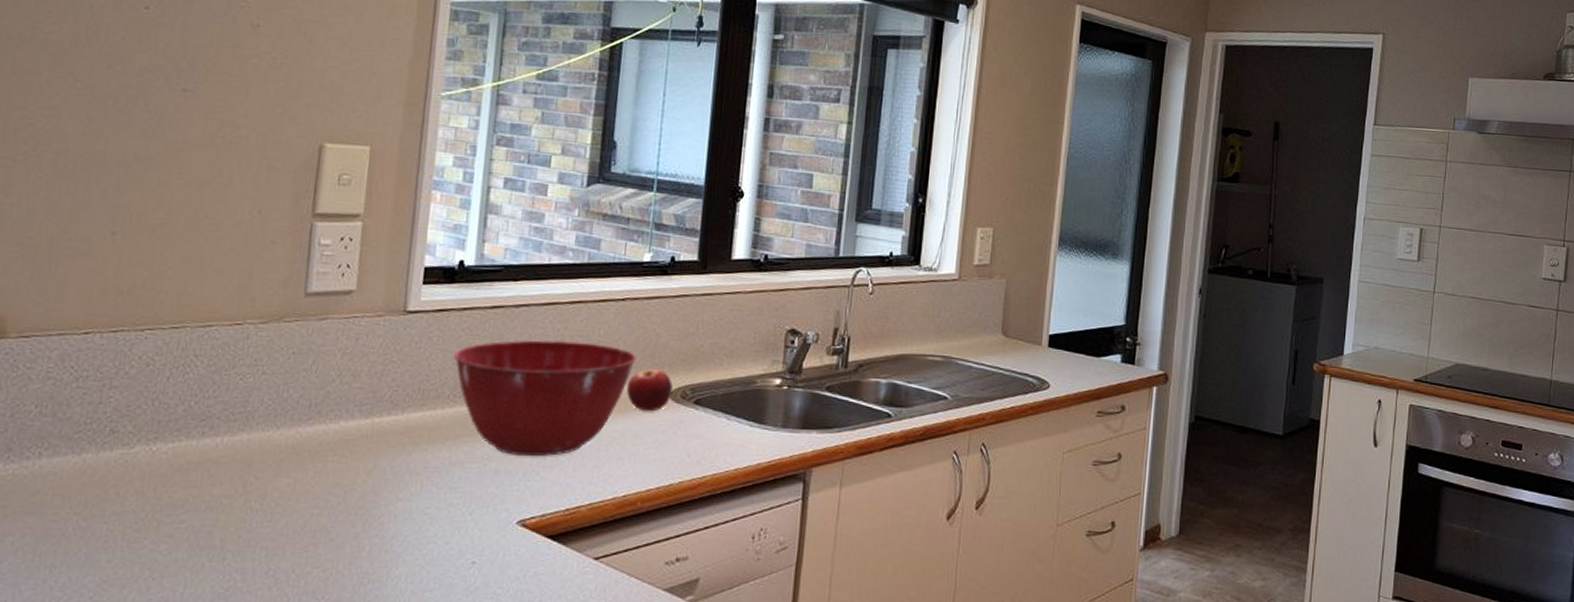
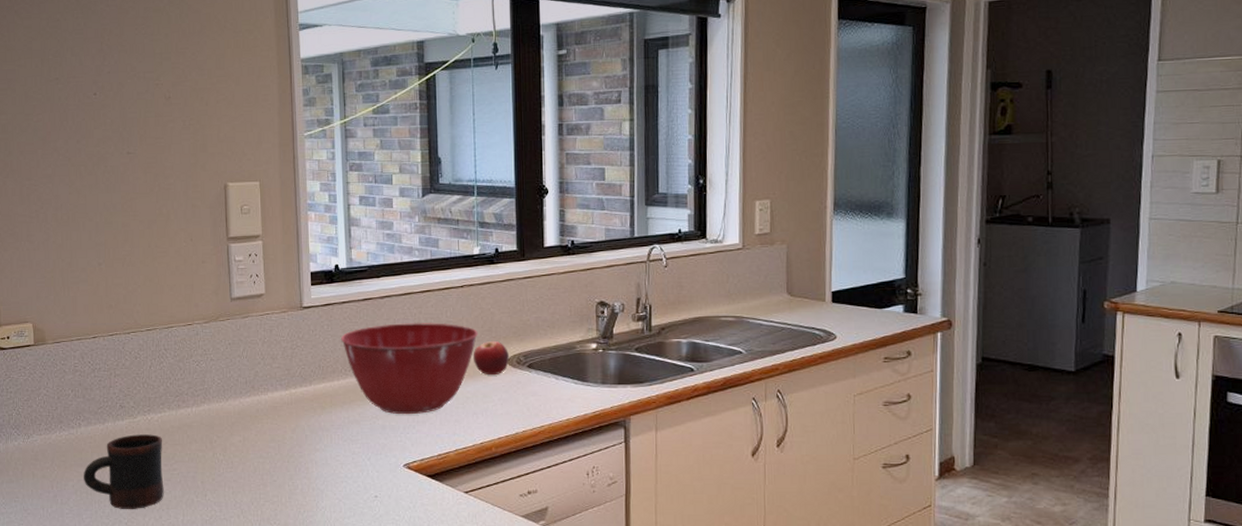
mug: none [32,471,171,579] -> present [84,434,164,510]

